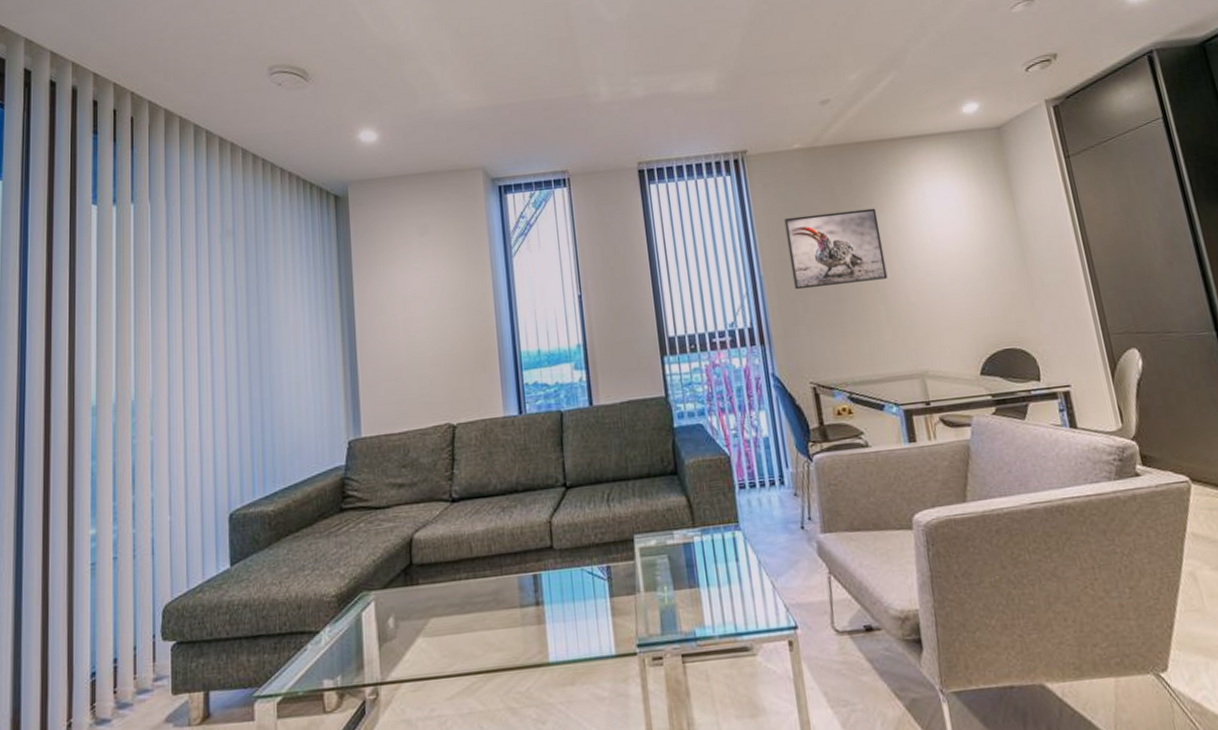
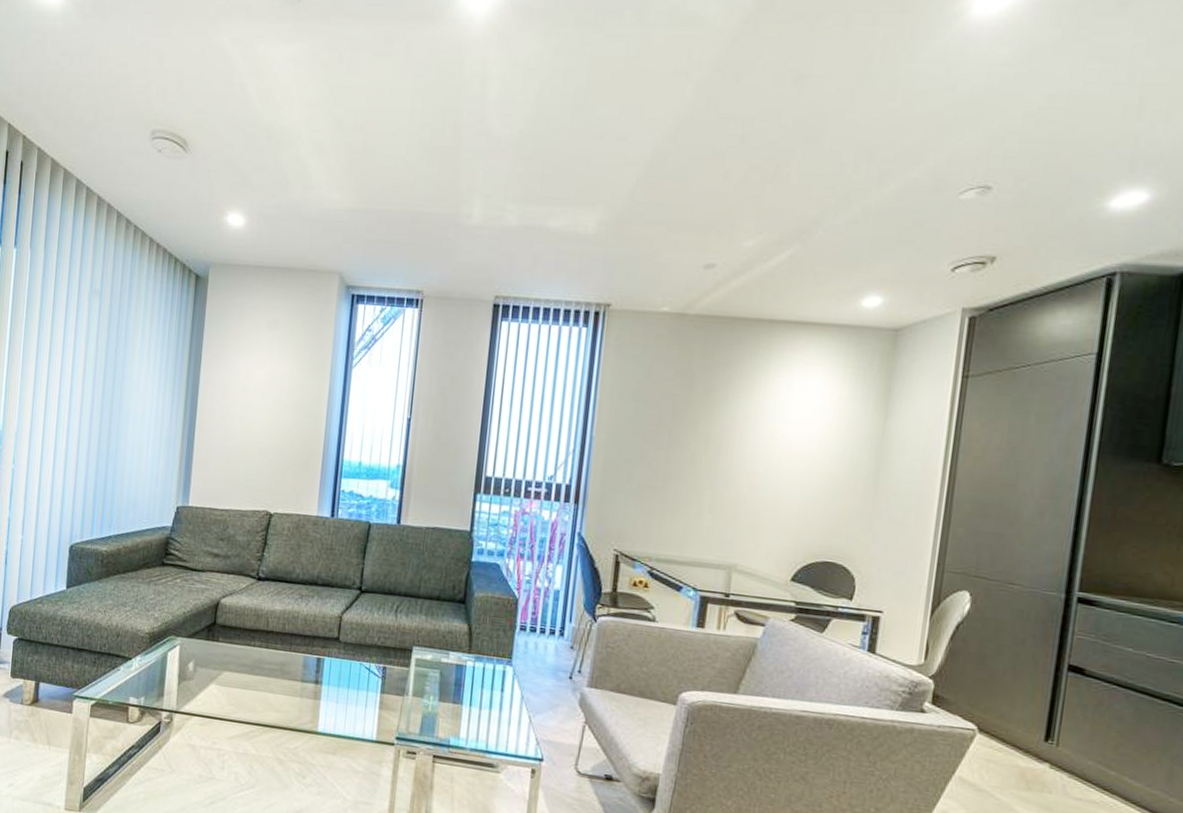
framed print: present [784,208,888,290] -> none [623,382,732,466]

